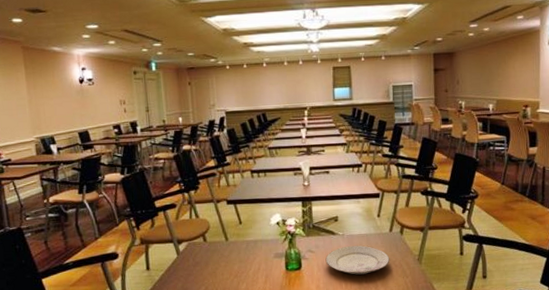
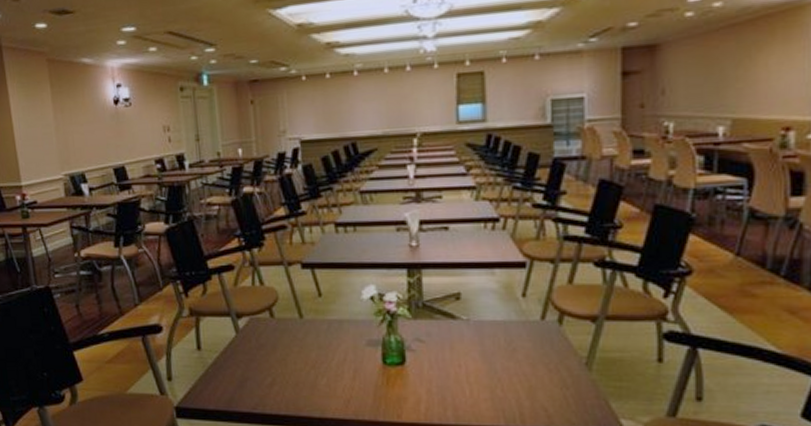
plate: present [325,245,390,275] -> none [440,336,541,379]

